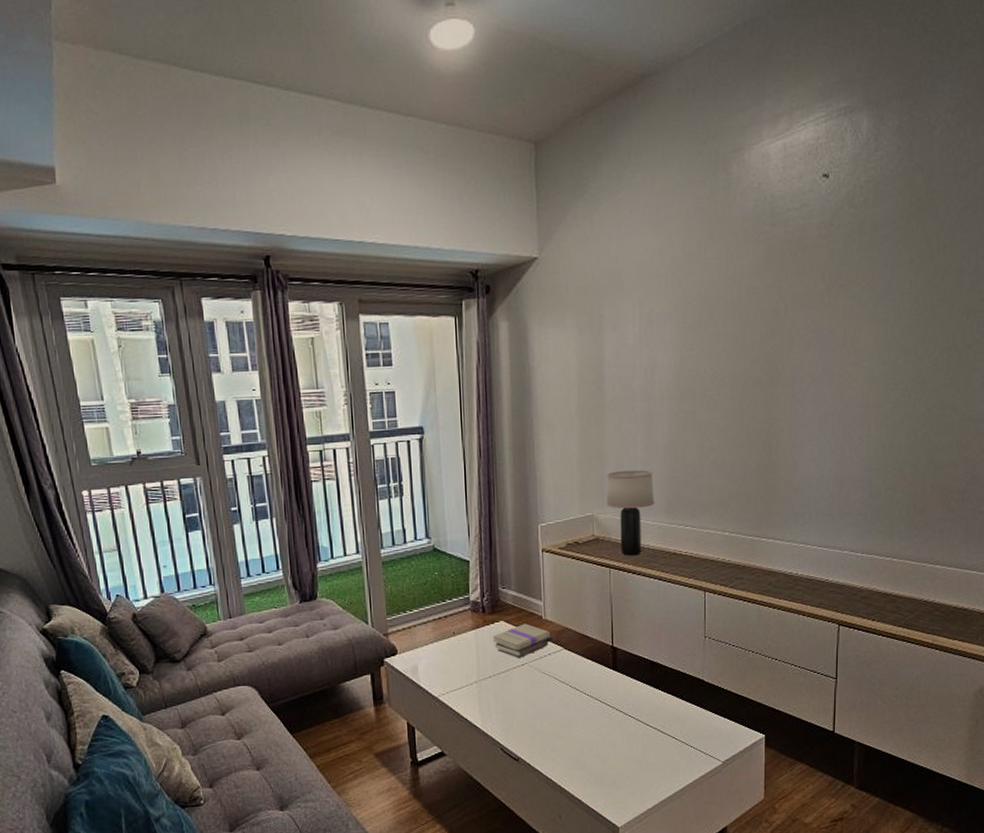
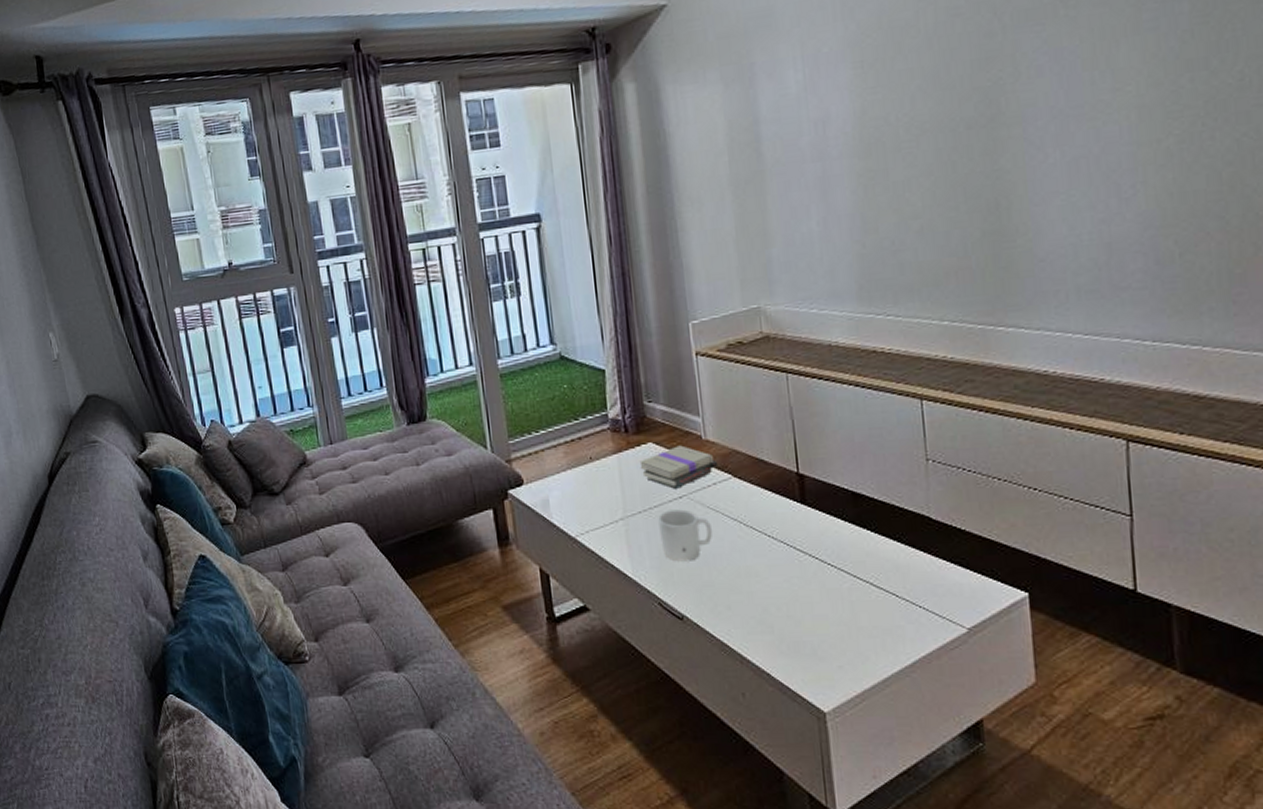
mug: none [504,674,546,716] -> present [658,509,713,562]
table lamp: present [605,470,655,556] -> none [773,247,842,357]

